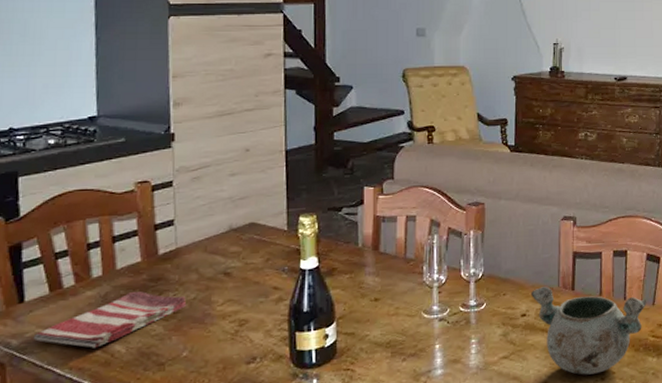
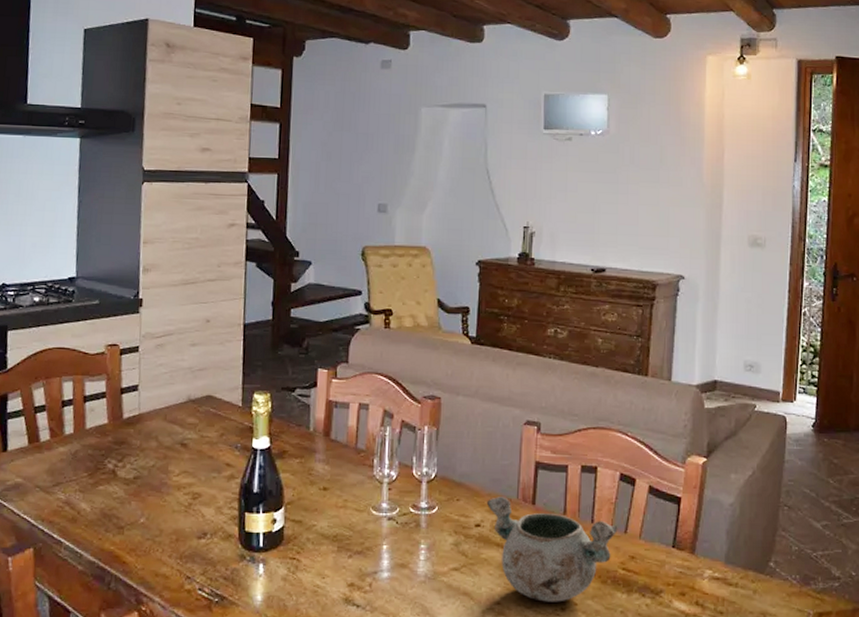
dish towel: present [33,291,187,348] -> none [13,453,146,503]

